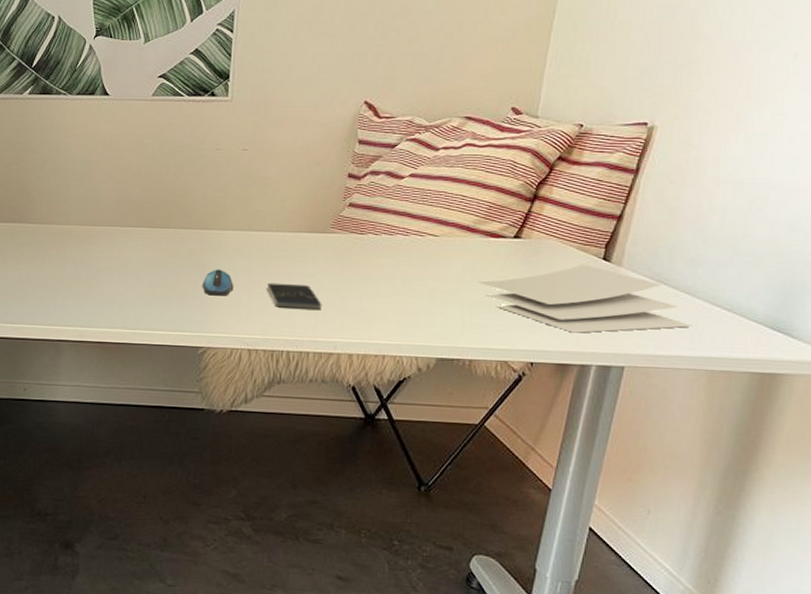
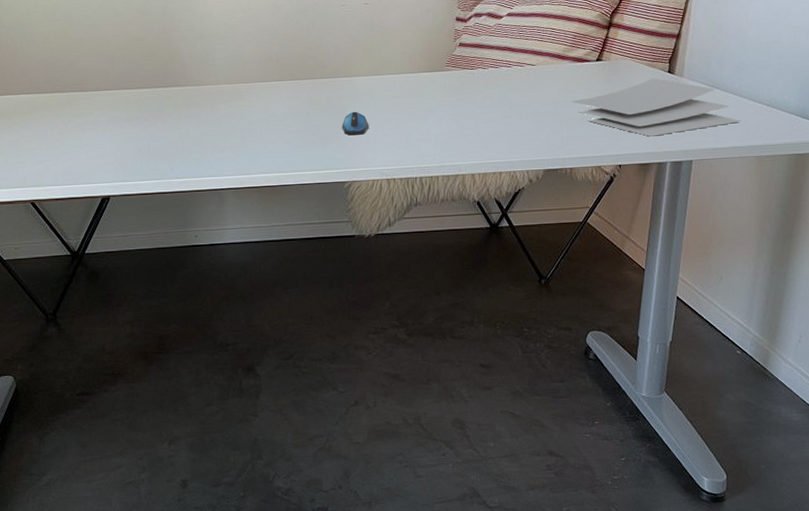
smartphone: present [267,282,322,309] -> none [398,118,445,140]

